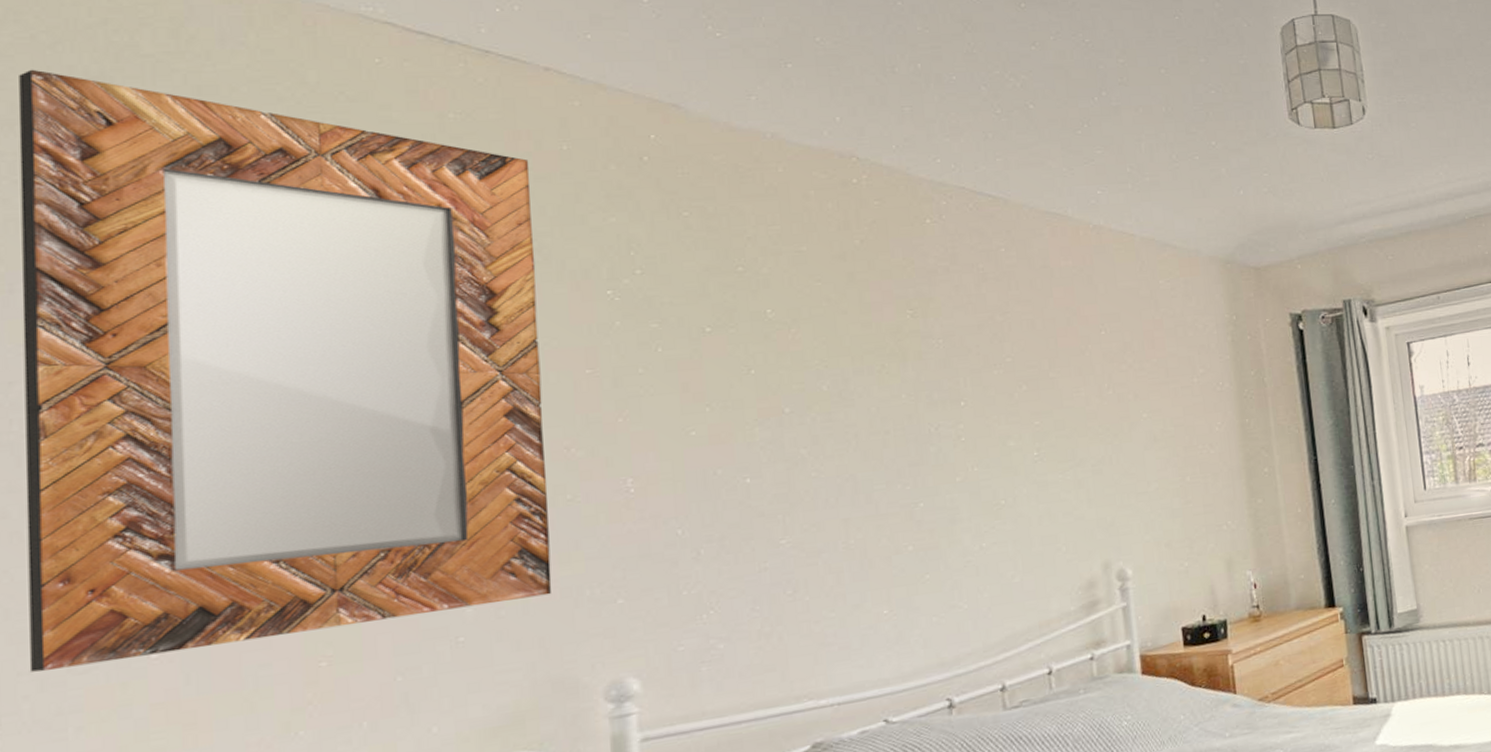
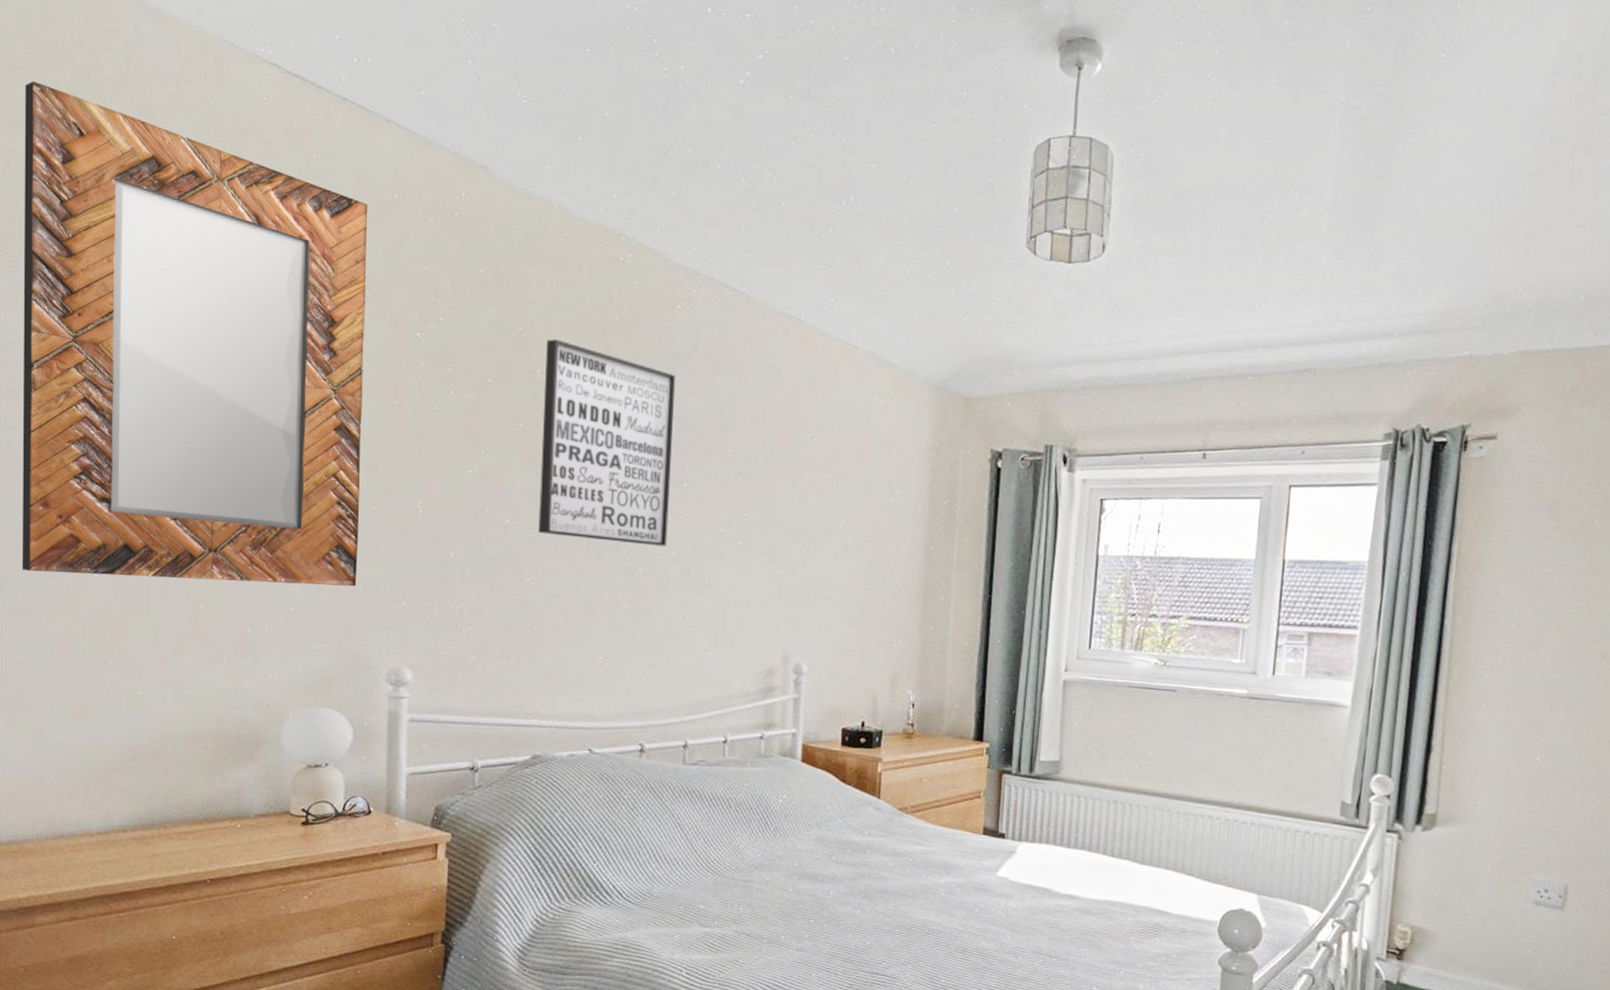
wall art: none [775,274,950,488] -> present [538,339,676,547]

